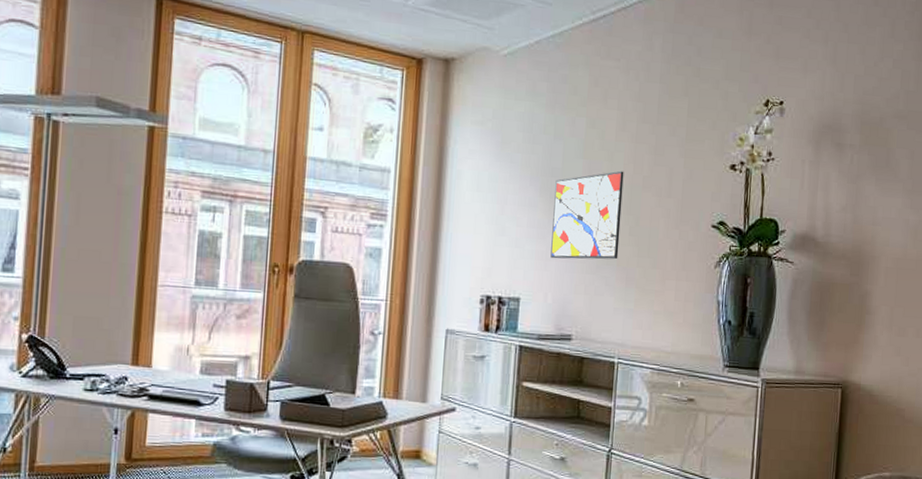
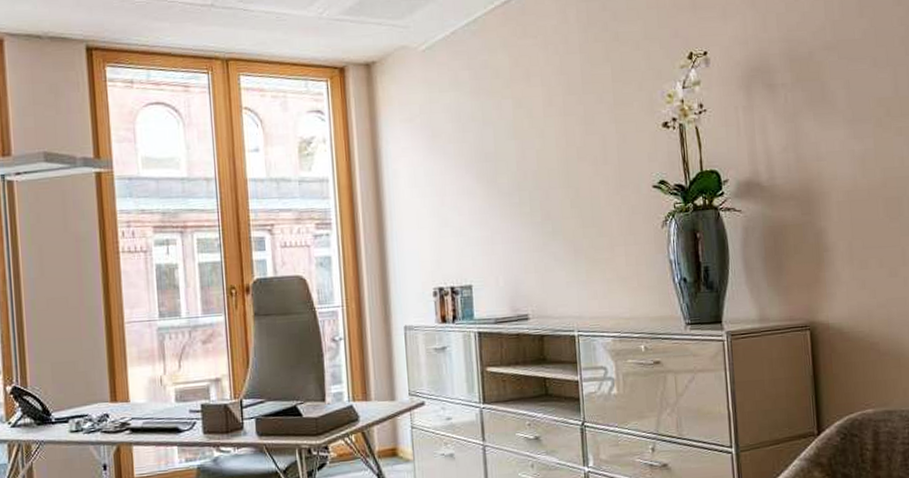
wall art: present [550,170,624,260] -> none [491,145,564,242]

